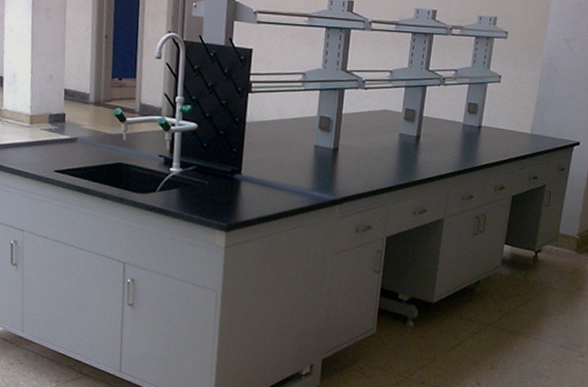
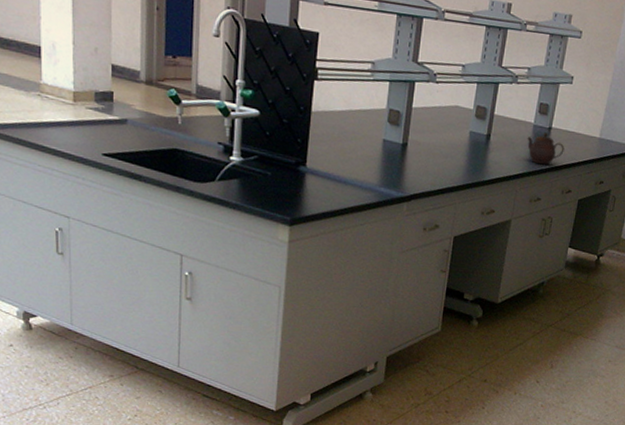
teapot: none [457,131,495,163] -> present [527,132,565,165]

